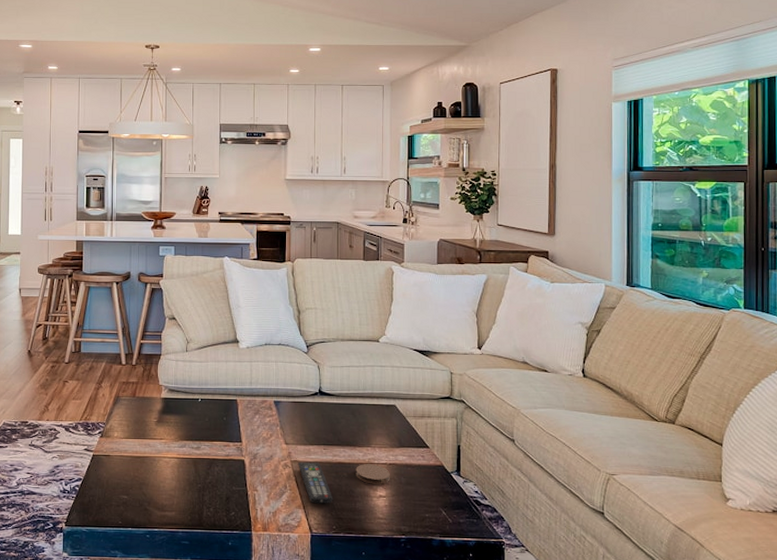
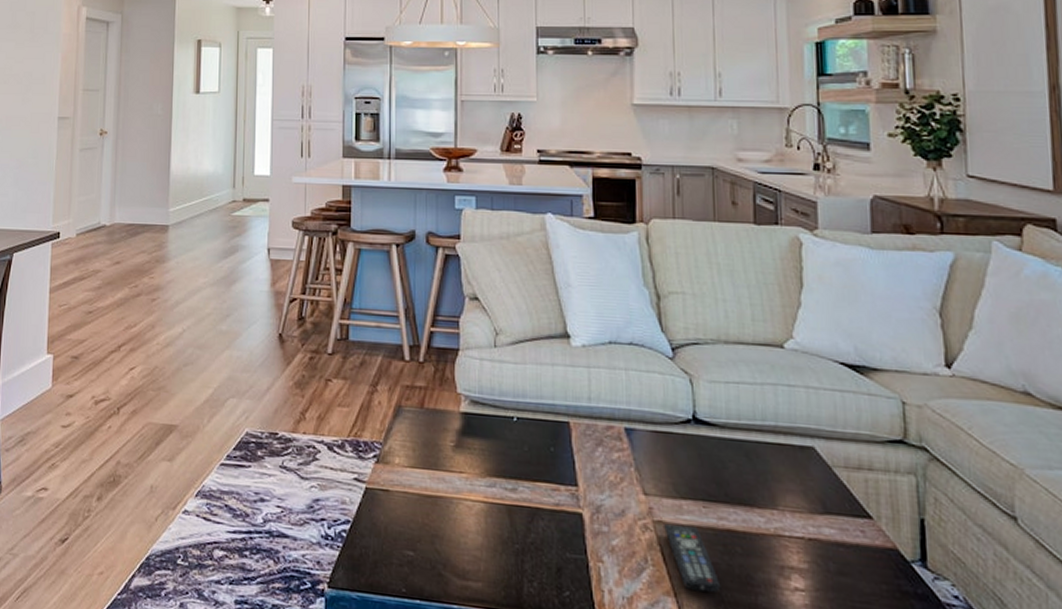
coaster: present [356,464,390,484] -> none [754,535,811,571]

